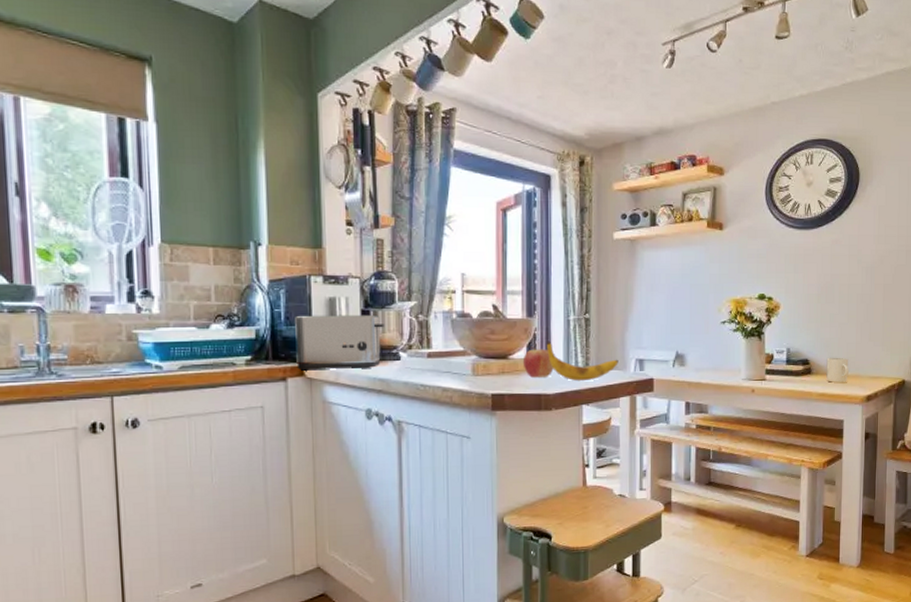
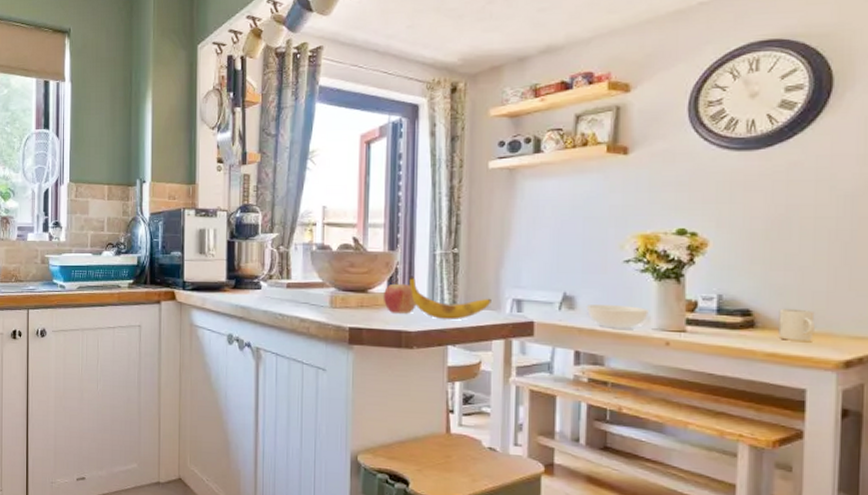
toaster: present [295,314,384,371] -> none [169,244,248,297]
bowl: none [693,360,741,381] -> present [586,305,650,329]

